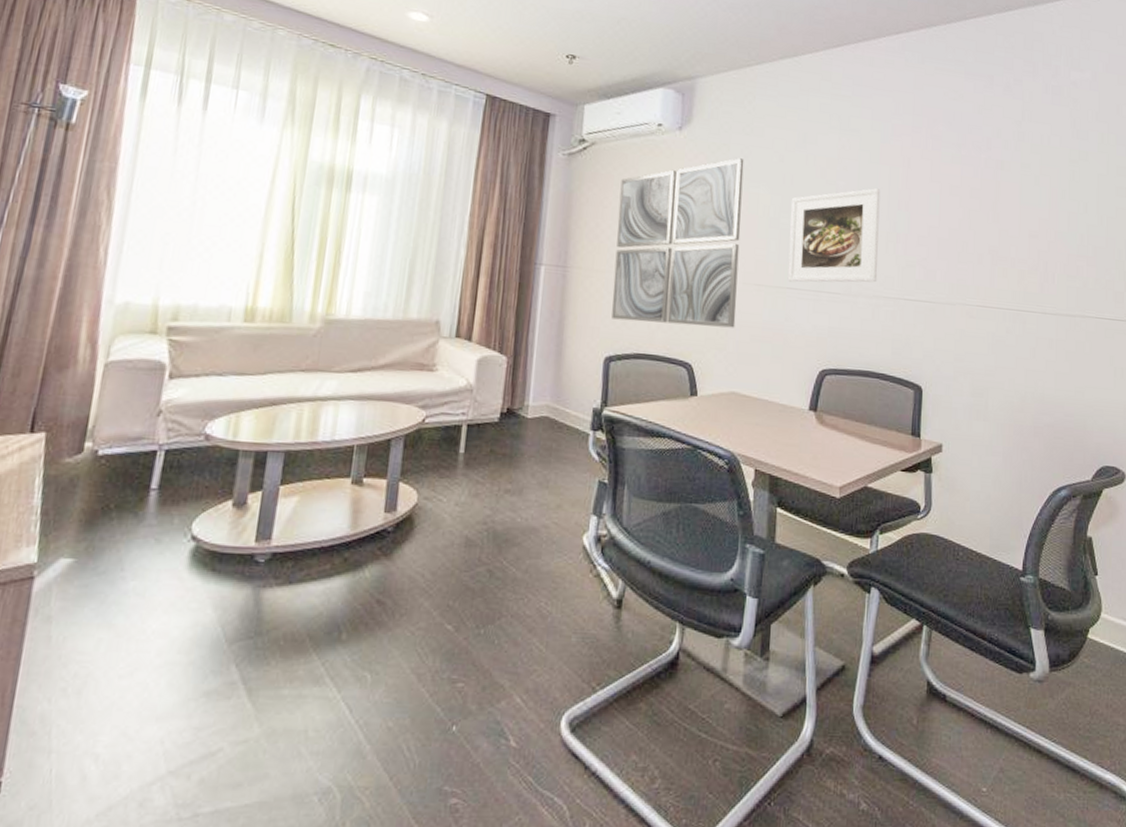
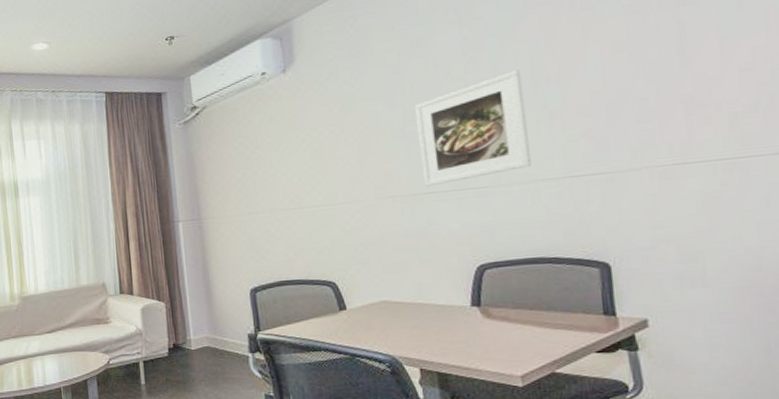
wall art: present [612,158,744,328] -> none [236,81,375,255]

